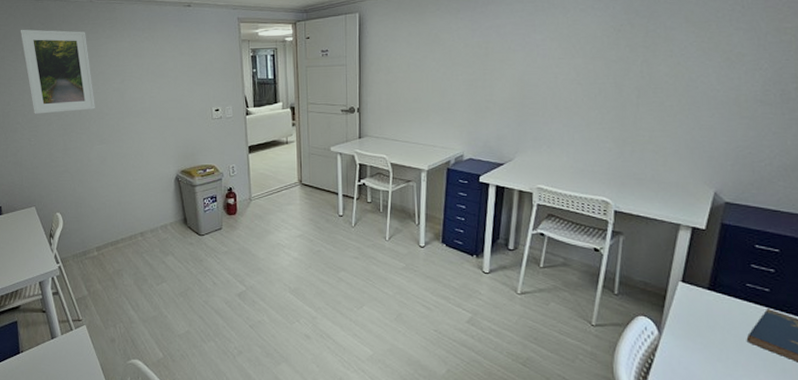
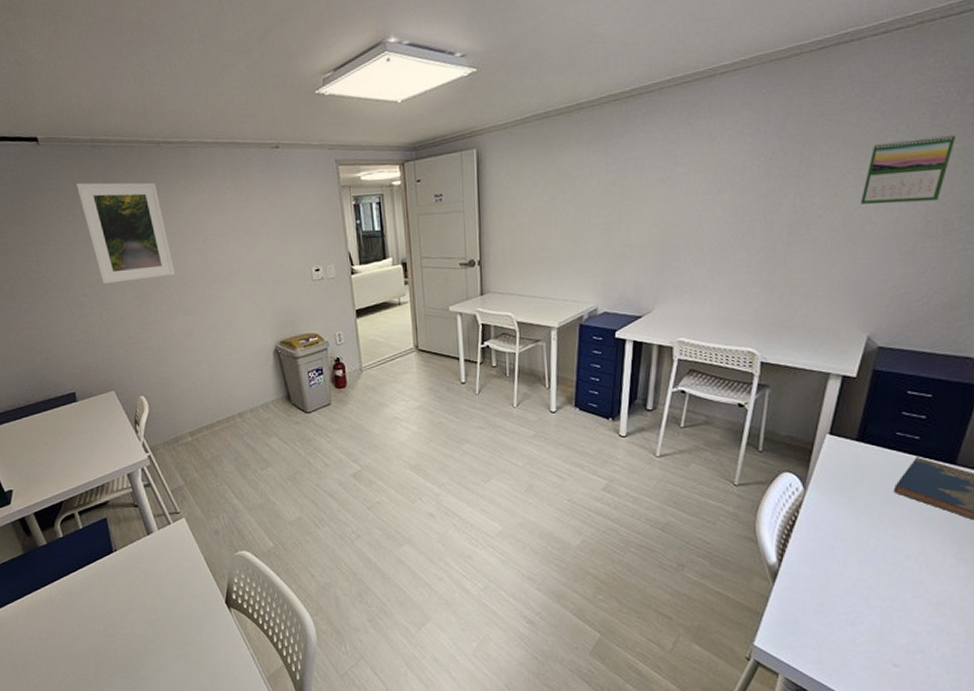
calendar: none [702,15,789,74] -> present [860,134,957,205]

